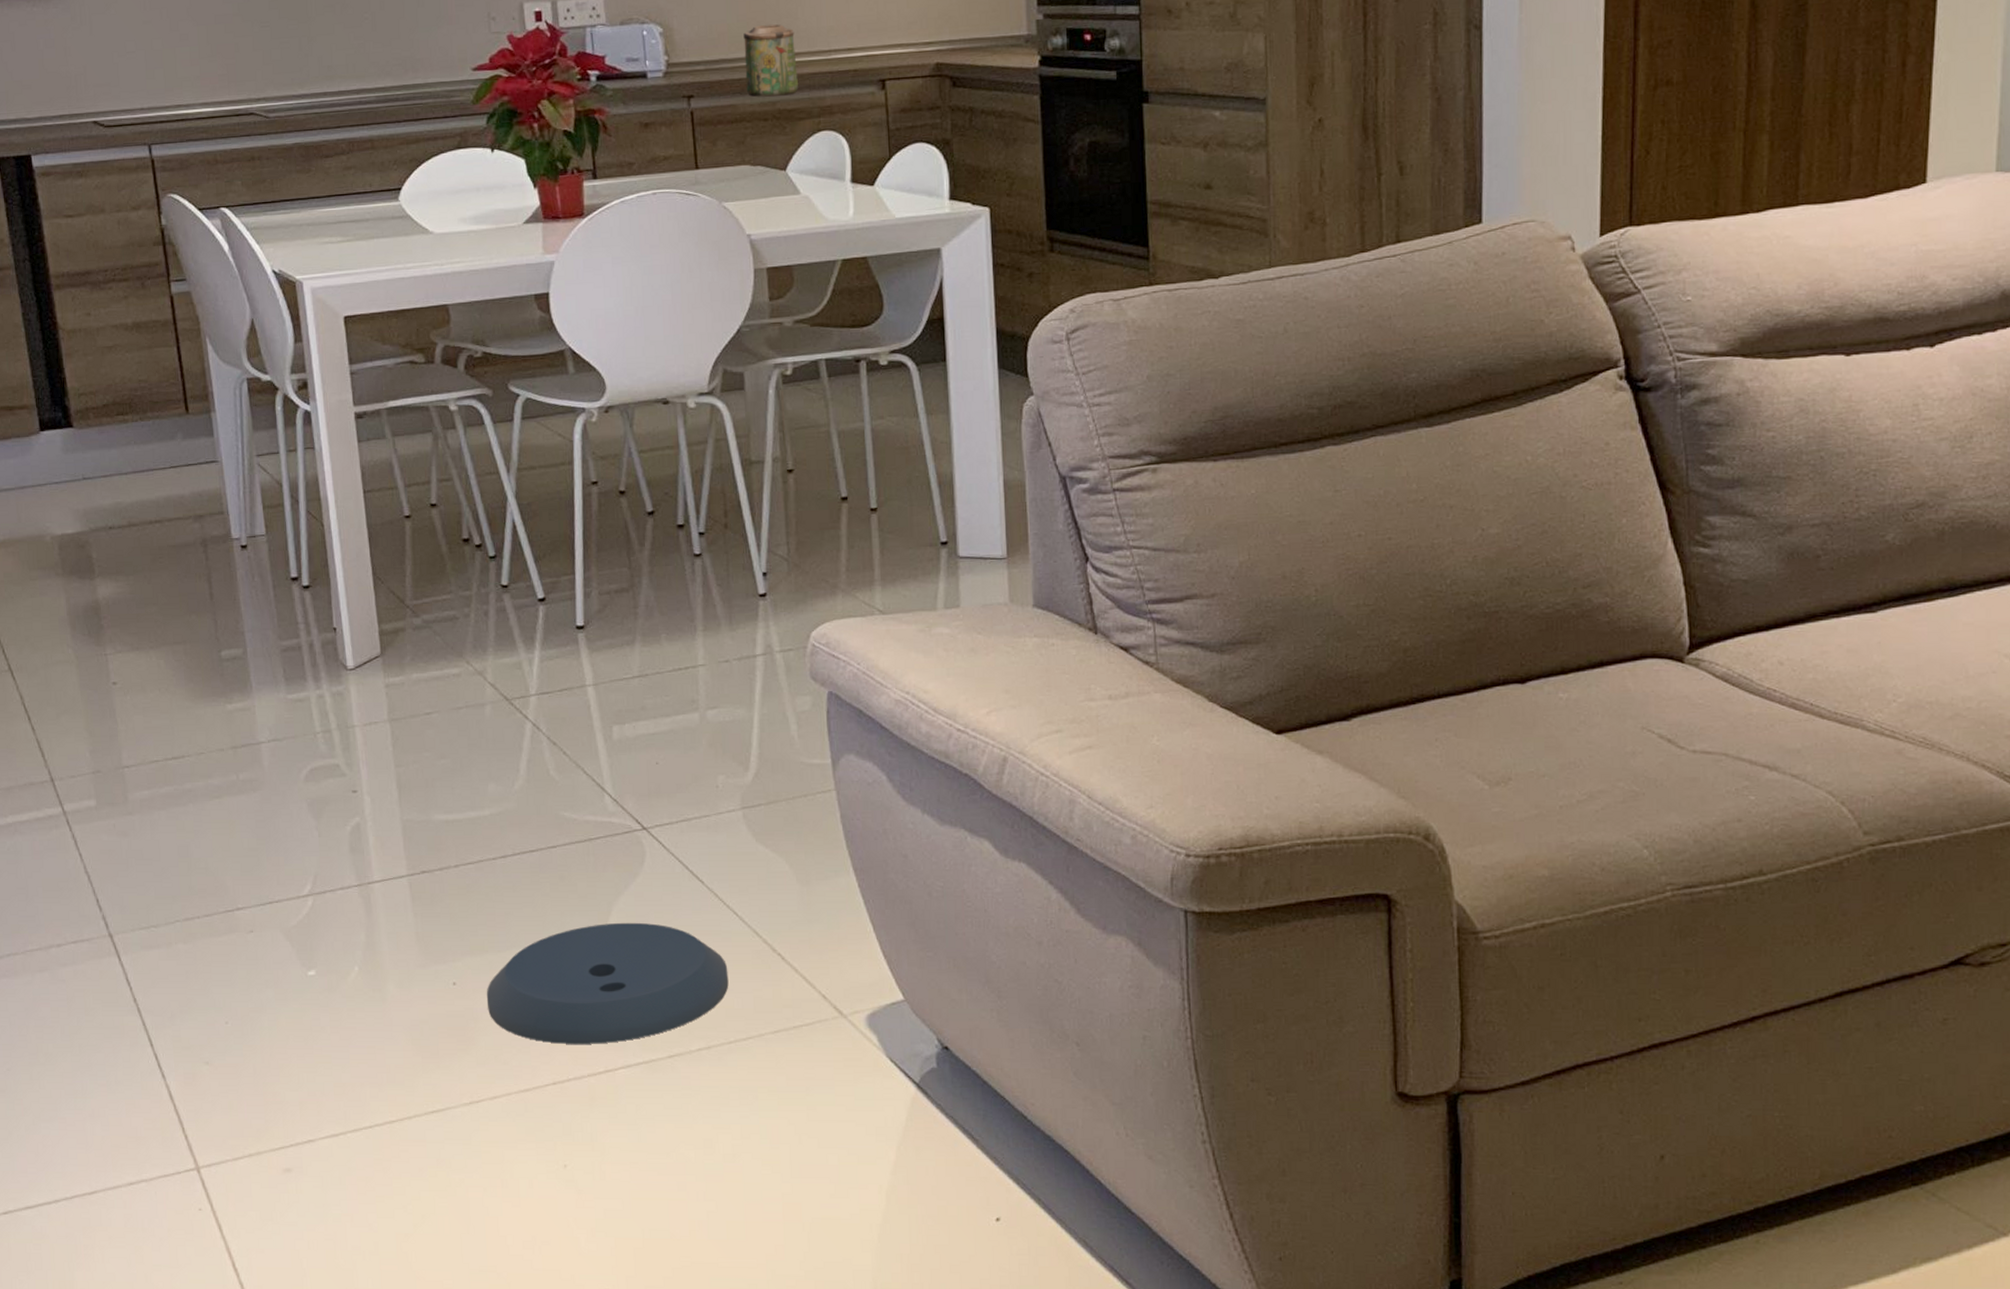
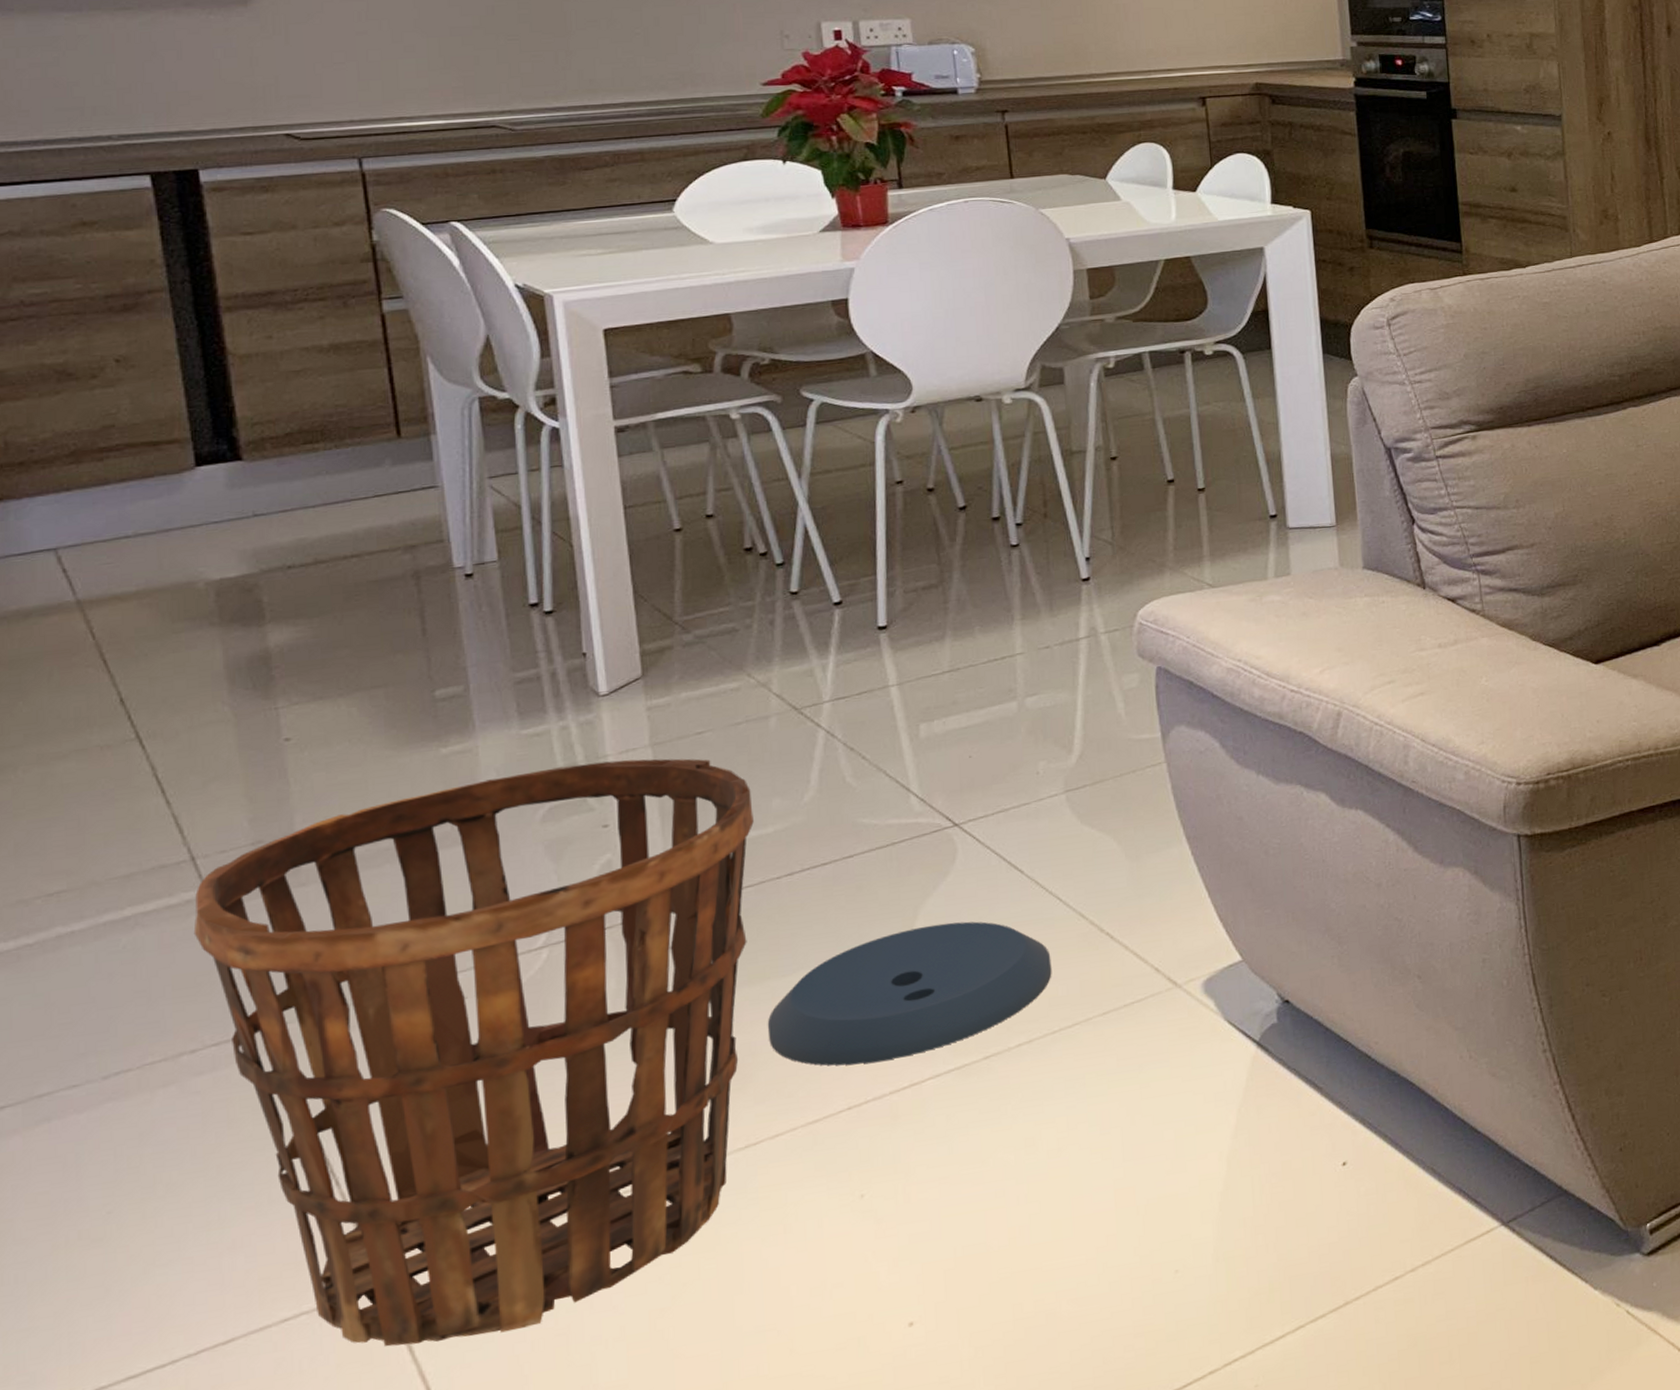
basket: none [55,731,473,1229] -> present [193,758,754,1347]
canister: present [743,24,798,98] -> none [1060,46,1118,113]

